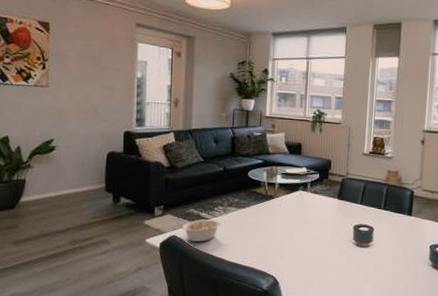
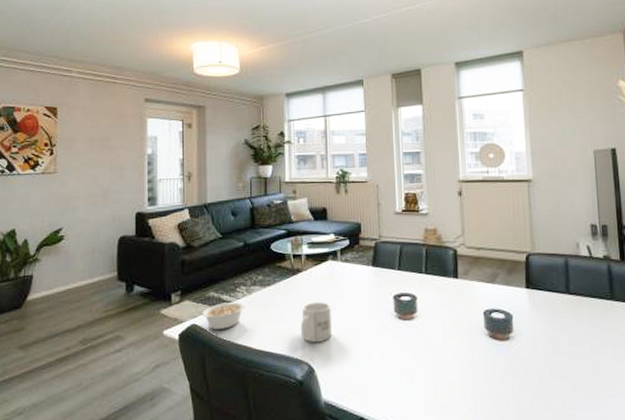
mug: none [269,225,298,260] -> present [300,302,332,342]

